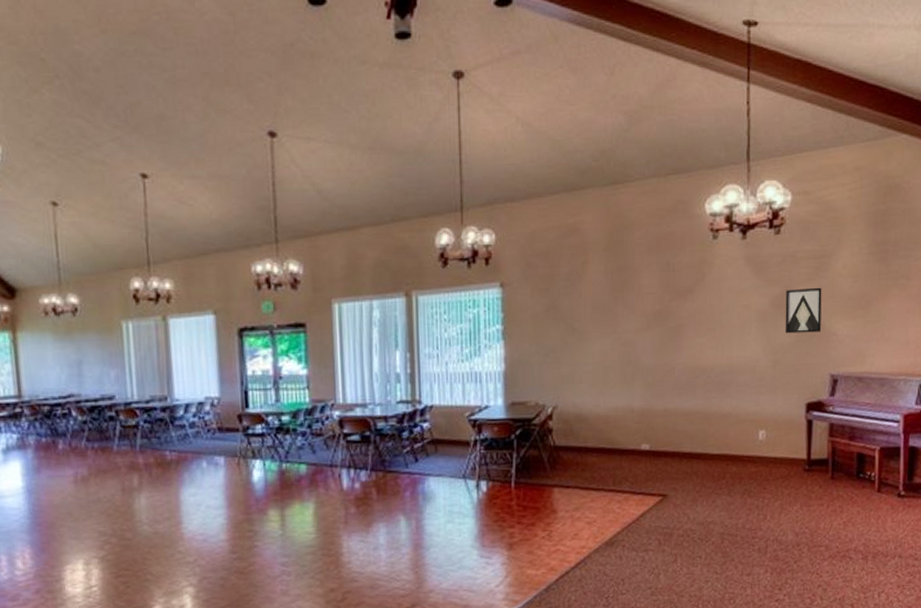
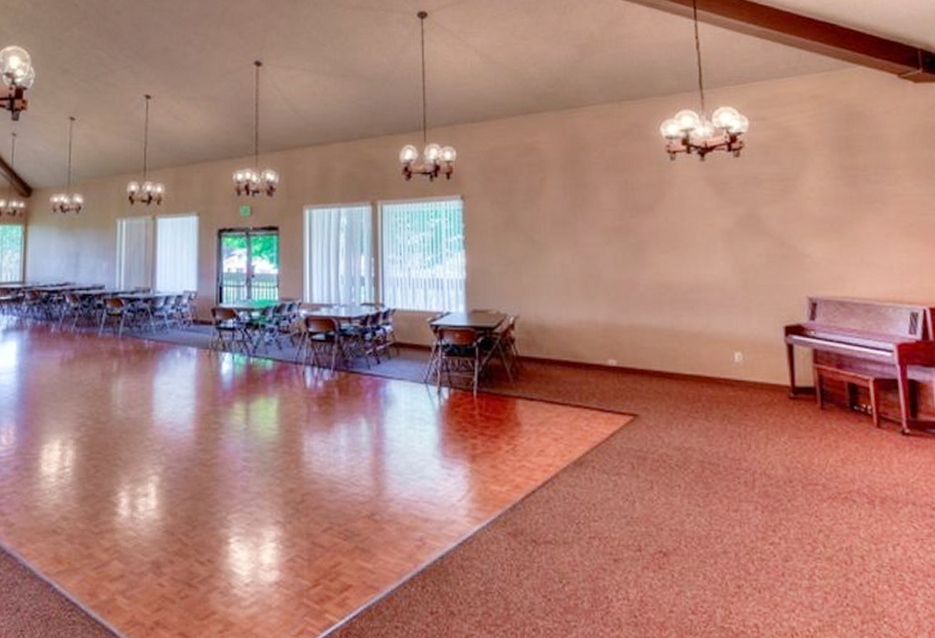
wall art: present [785,287,822,334] -> none [751,209,793,254]

